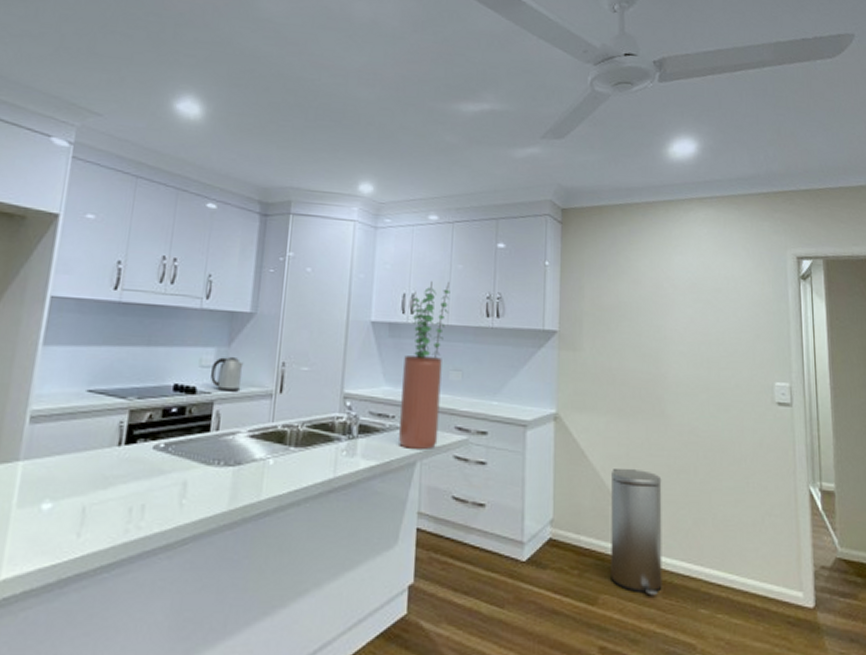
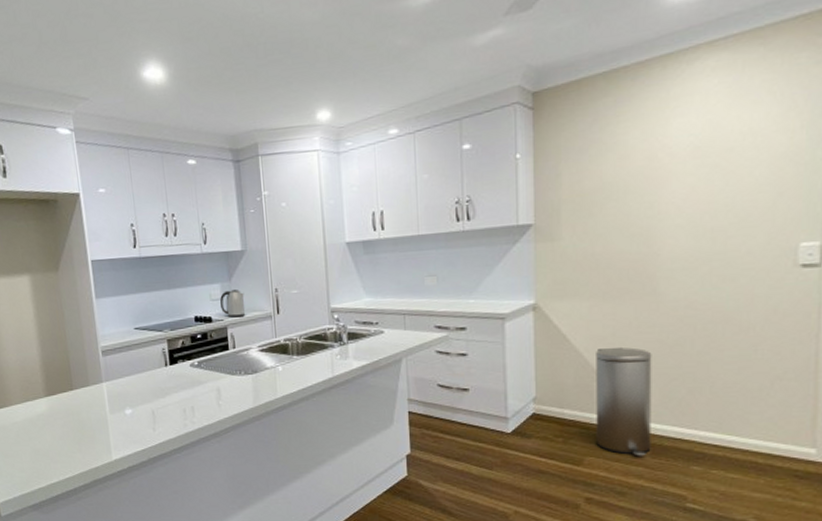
vase: present [397,281,450,451] -> none [380,192,420,349]

